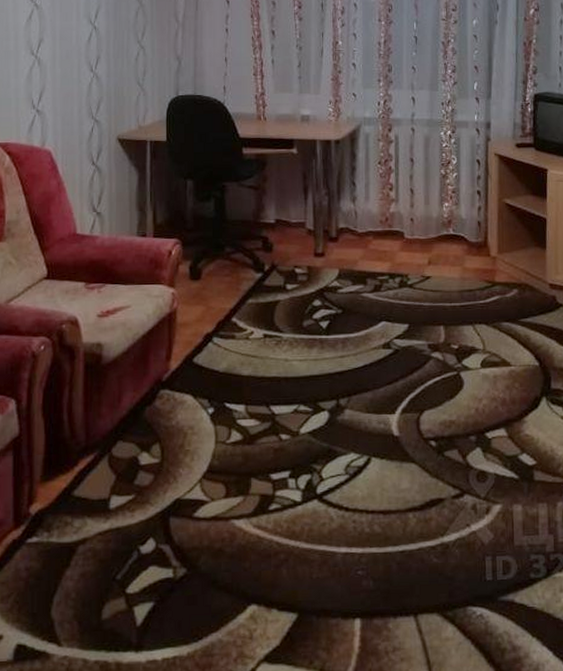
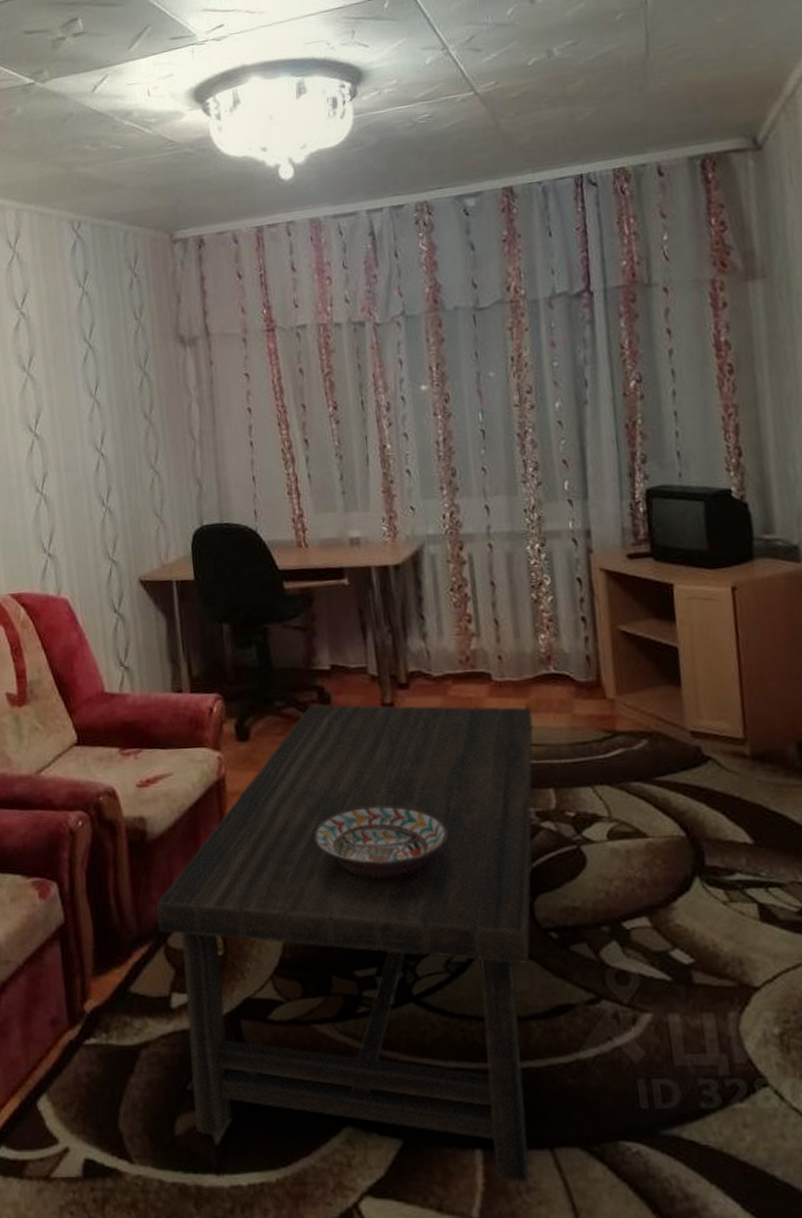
coffee table: none [104,252,433,645] -> present [156,704,534,1184]
decorative bowl: none [249,337,356,399] -> present [315,806,447,880]

